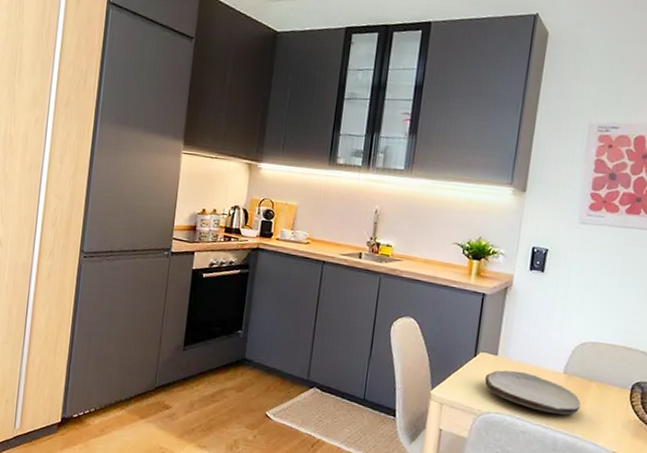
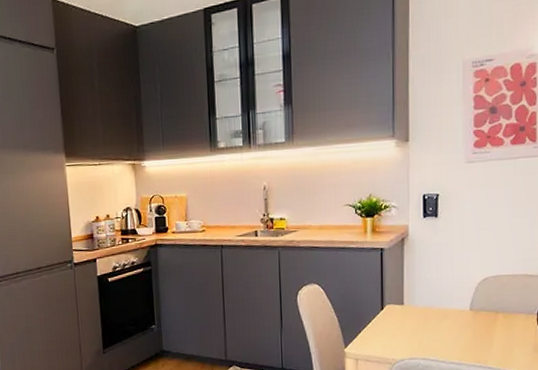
plate: present [485,370,581,415] -> none [395,316,490,350]

